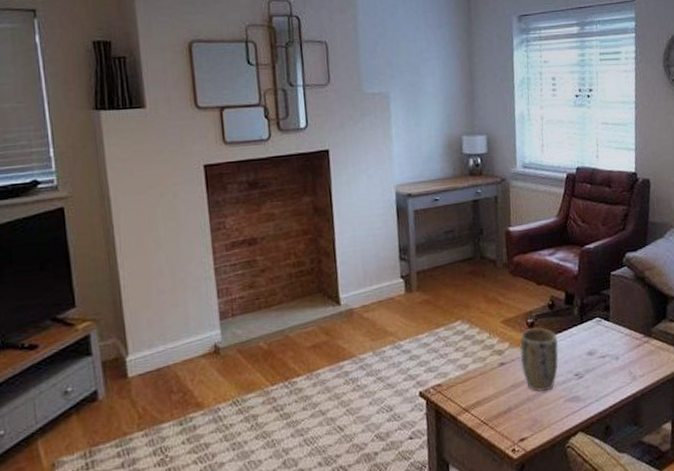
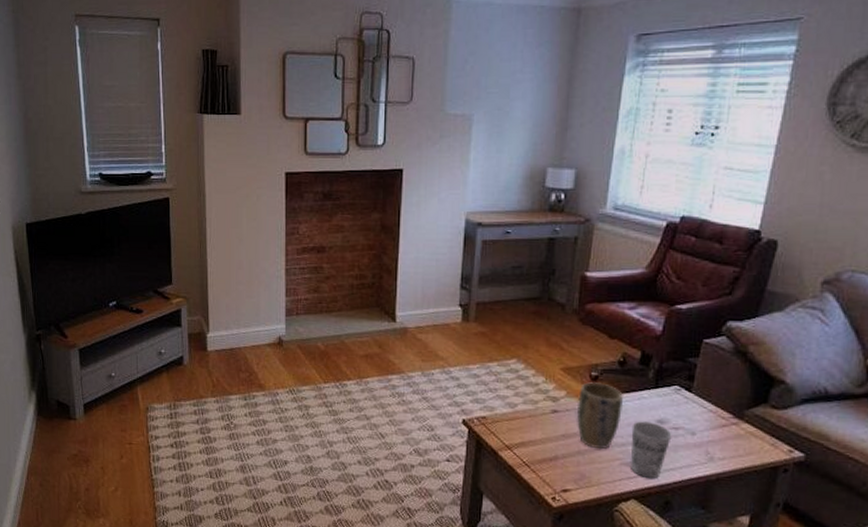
cup: none [568,355,601,410] -> present [630,421,672,479]

